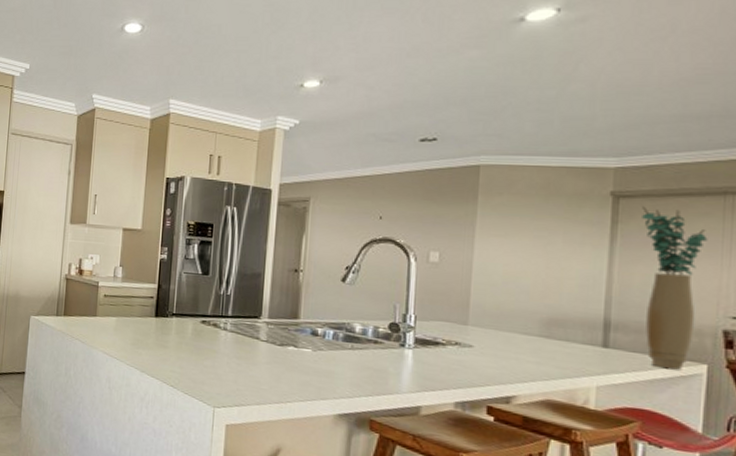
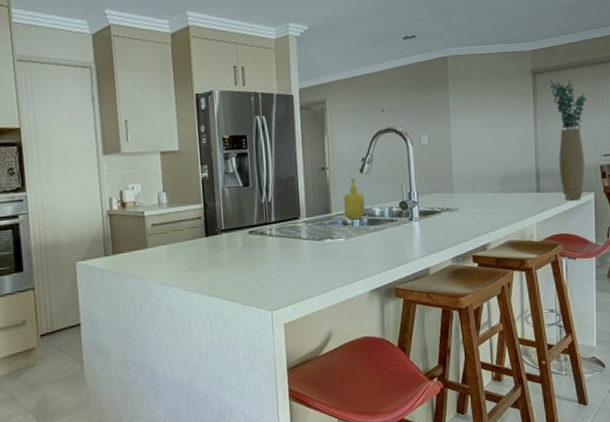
soap dispenser: none [314,286,344,333] -> present [344,178,366,220]

